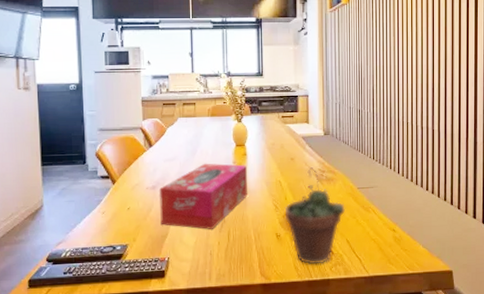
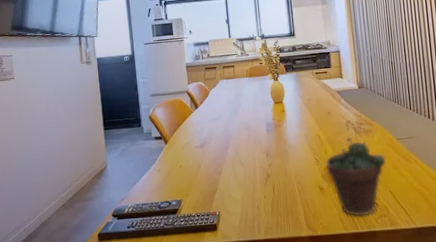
tissue box: present [159,163,247,229] -> none [207,121,289,184]

